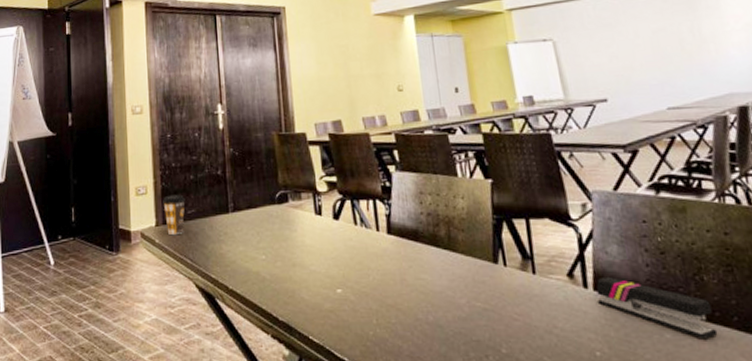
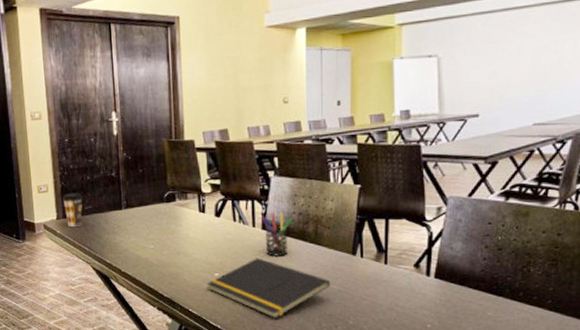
notepad: none [328,269,474,348] -> present [207,258,331,319]
pen holder: none [384,212,421,267] -> present [260,212,292,257]
stapler: present [596,276,718,339] -> none [437,267,532,317]

